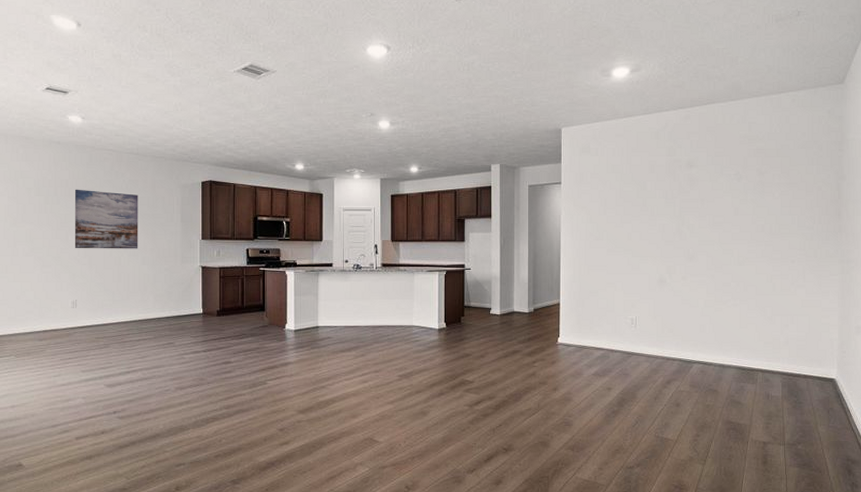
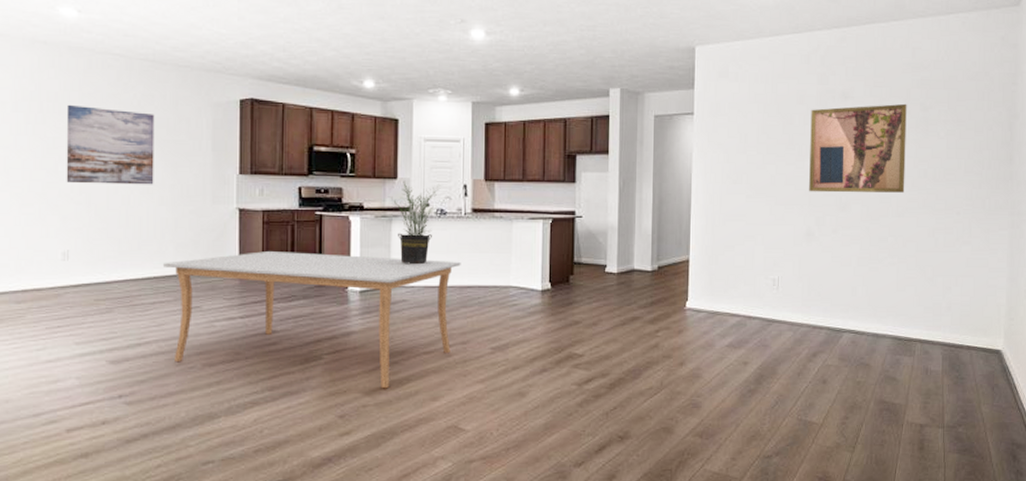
dining table: none [145,299,374,408] -> present [162,250,461,389]
potted plant: none [316,242,357,308] -> present [389,180,441,264]
wall art: none [661,170,745,246] -> present [809,103,907,193]

